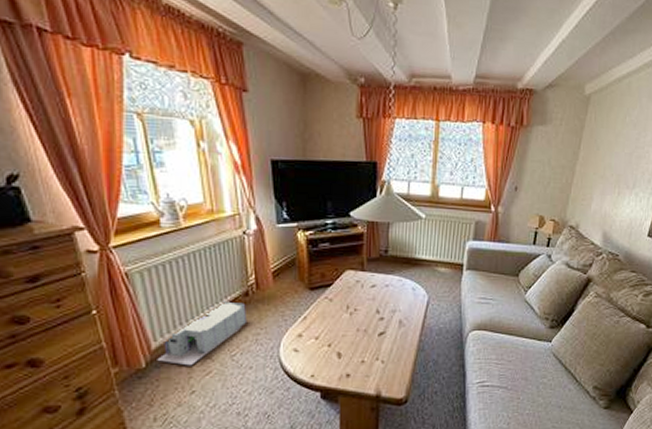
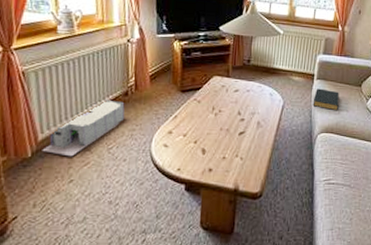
hardback book: none [462,280,493,305] -> present [312,88,339,111]

